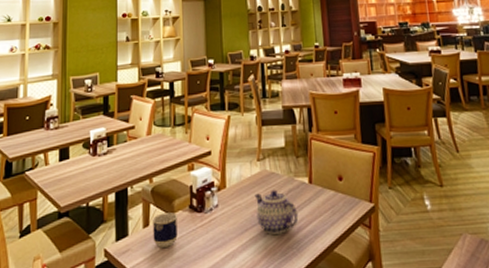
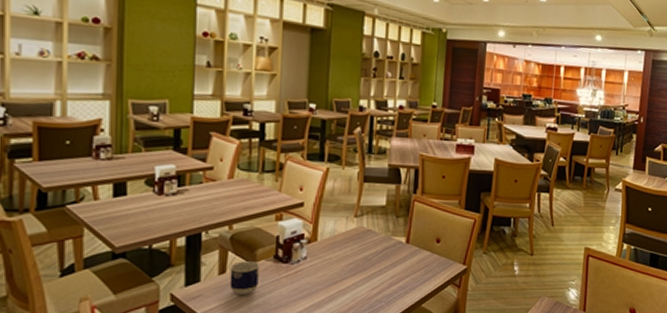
teapot: present [254,189,299,234] -> none [347,246,391,288]

